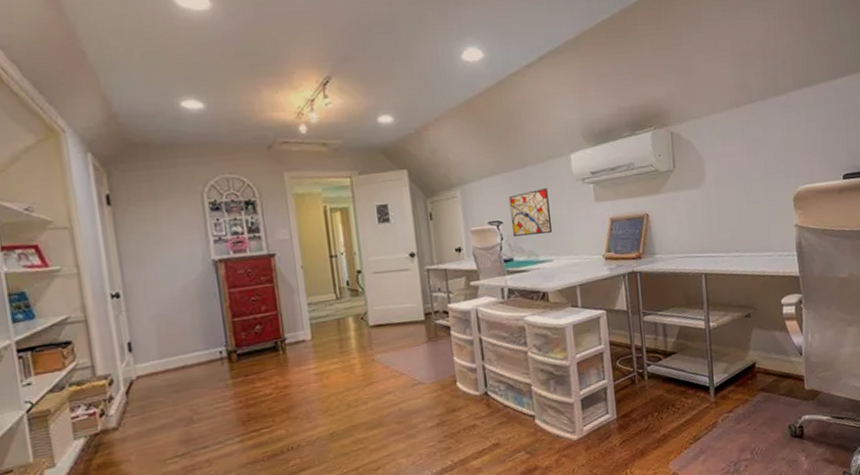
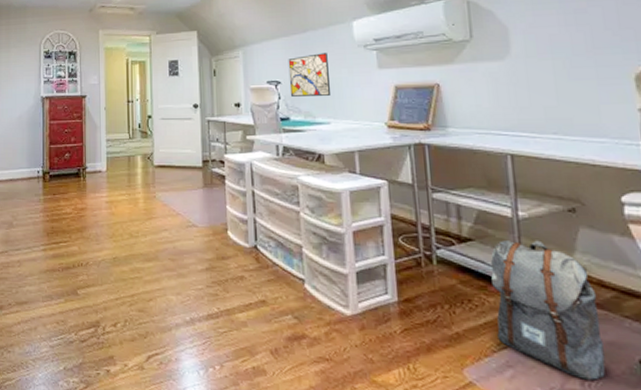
backpack: none [689,344,767,450] -> present [491,240,606,380]

